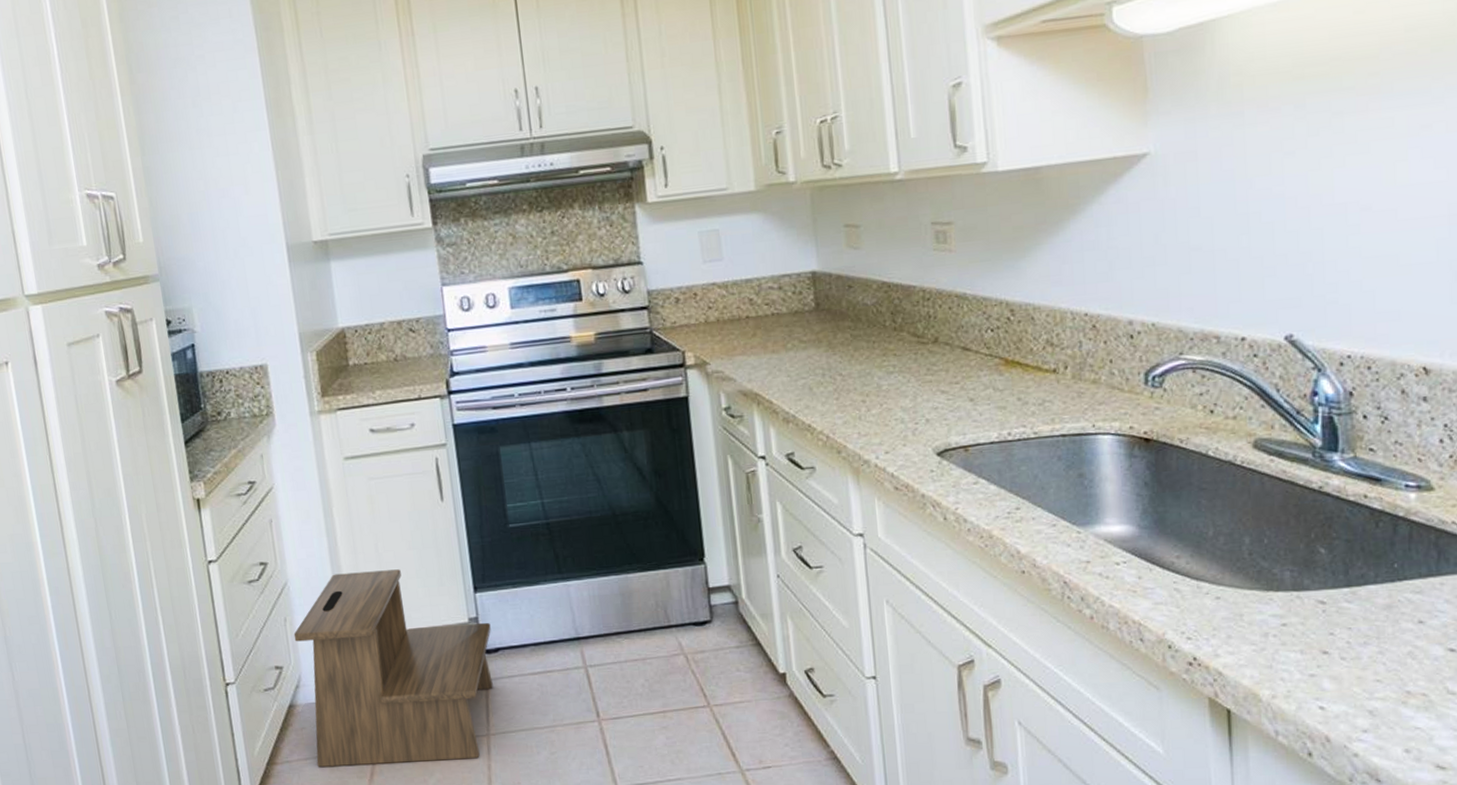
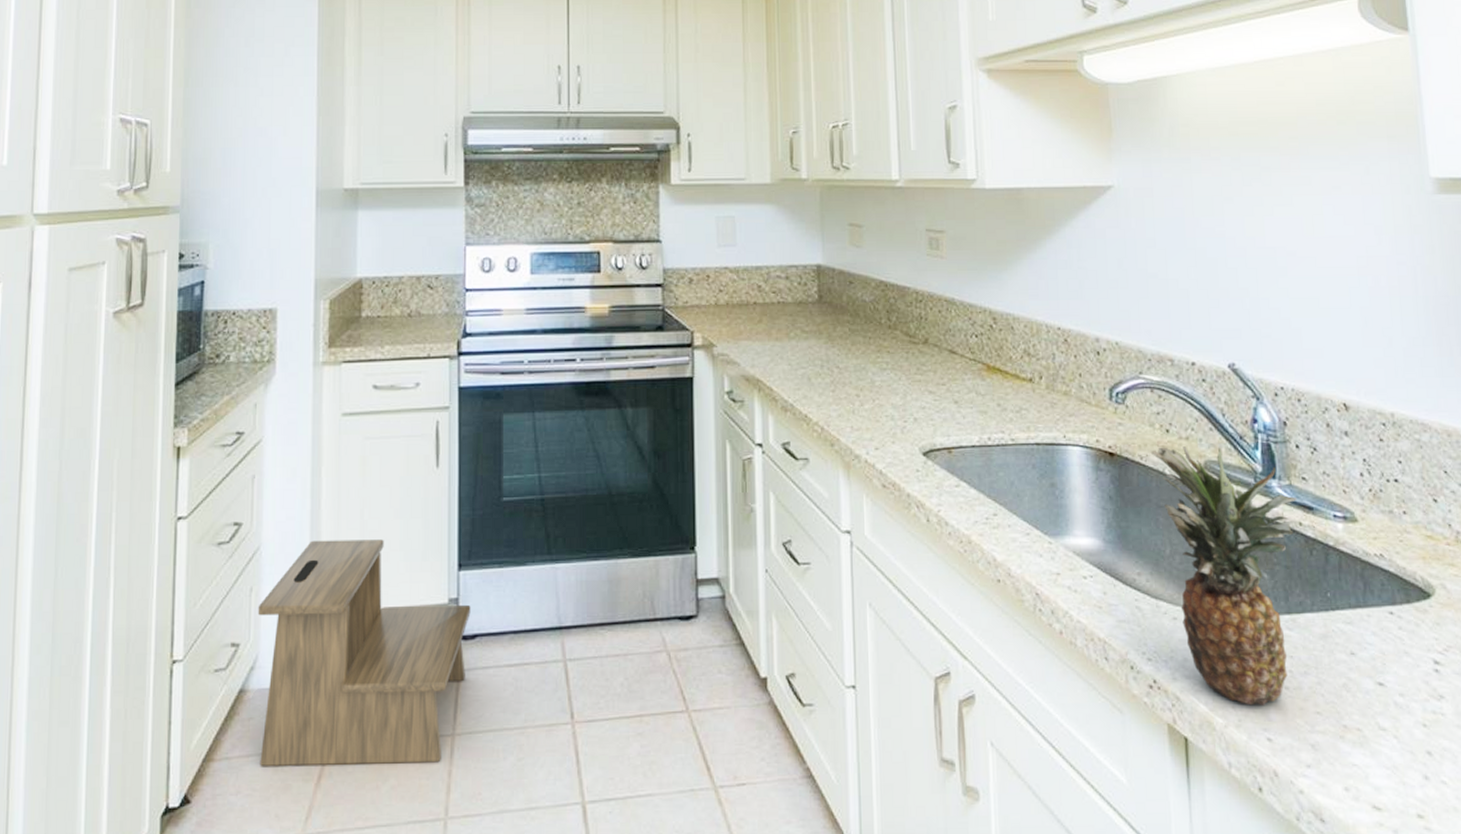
fruit: none [1191,425,1363,677] -> present [1150,446,1298,706]

